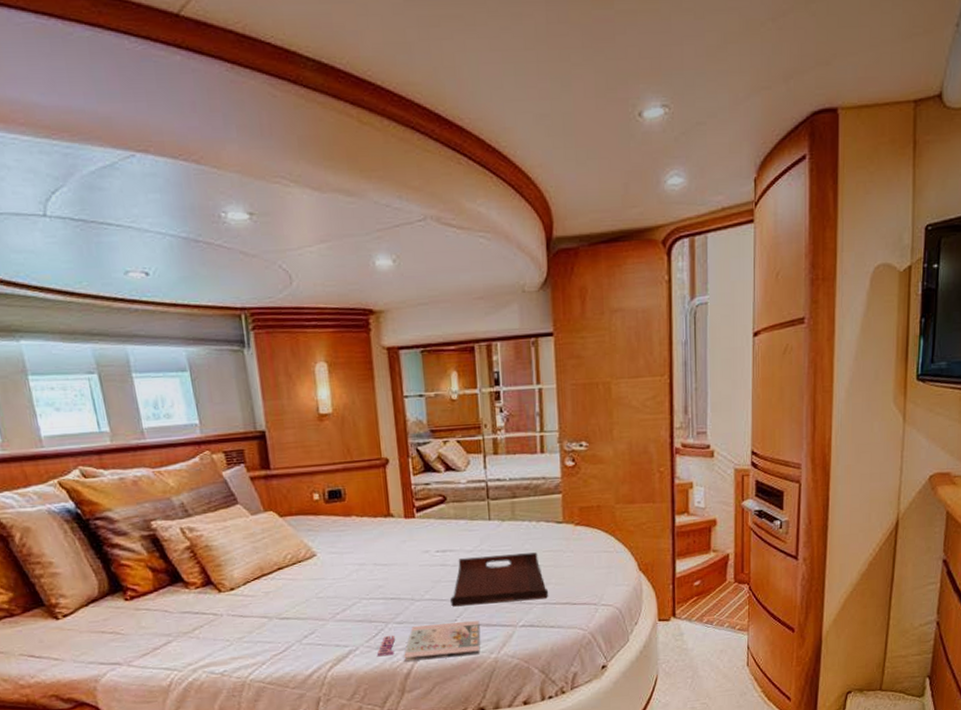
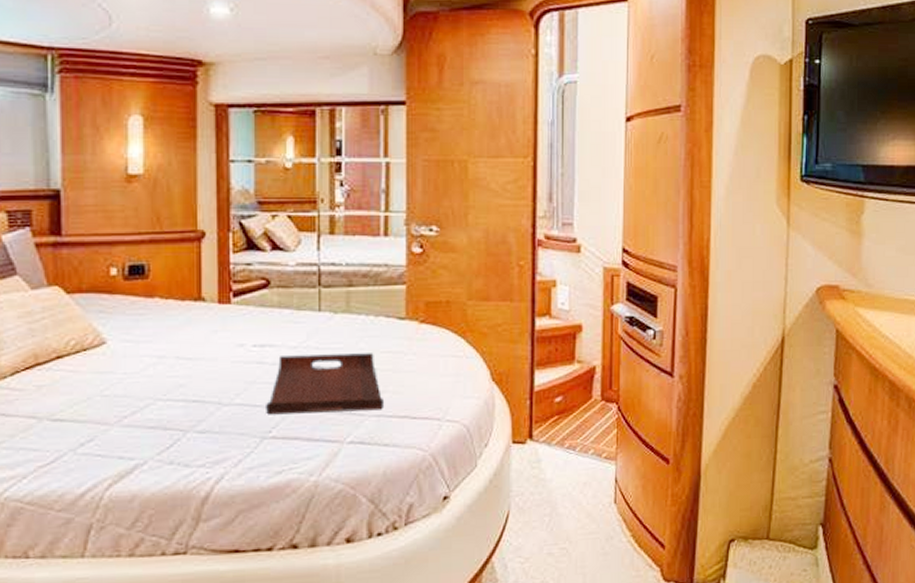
magazine: present [377,621,481,662] -> none [170,434,299,482]

